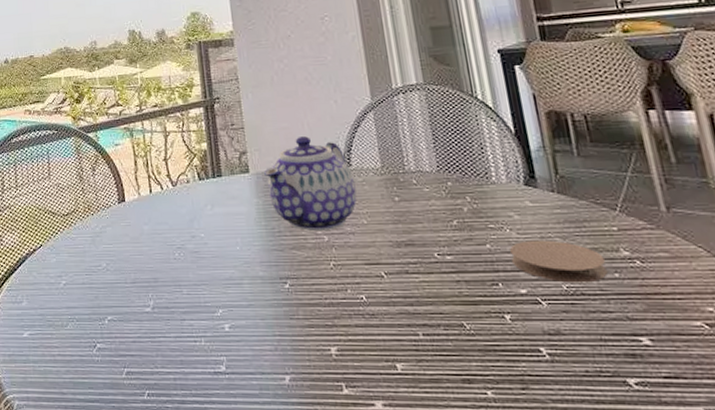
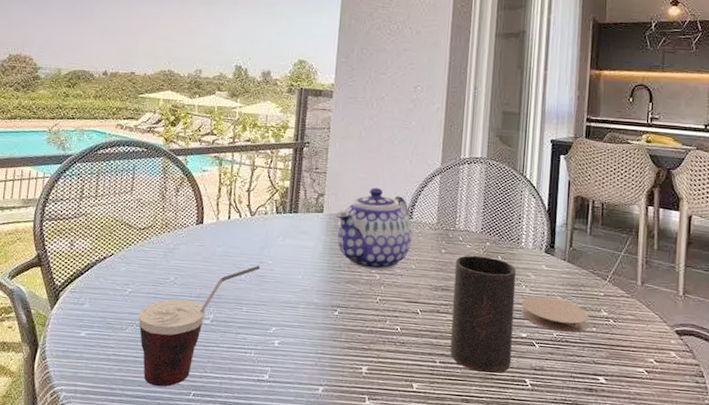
cup: none [77,240,193,388] -> present [138,265,260,387]
cup: none [414,199,516,344] -> present [450,255,516,374]

